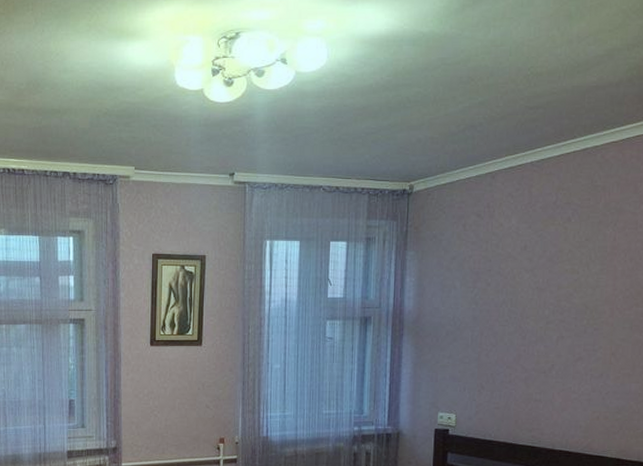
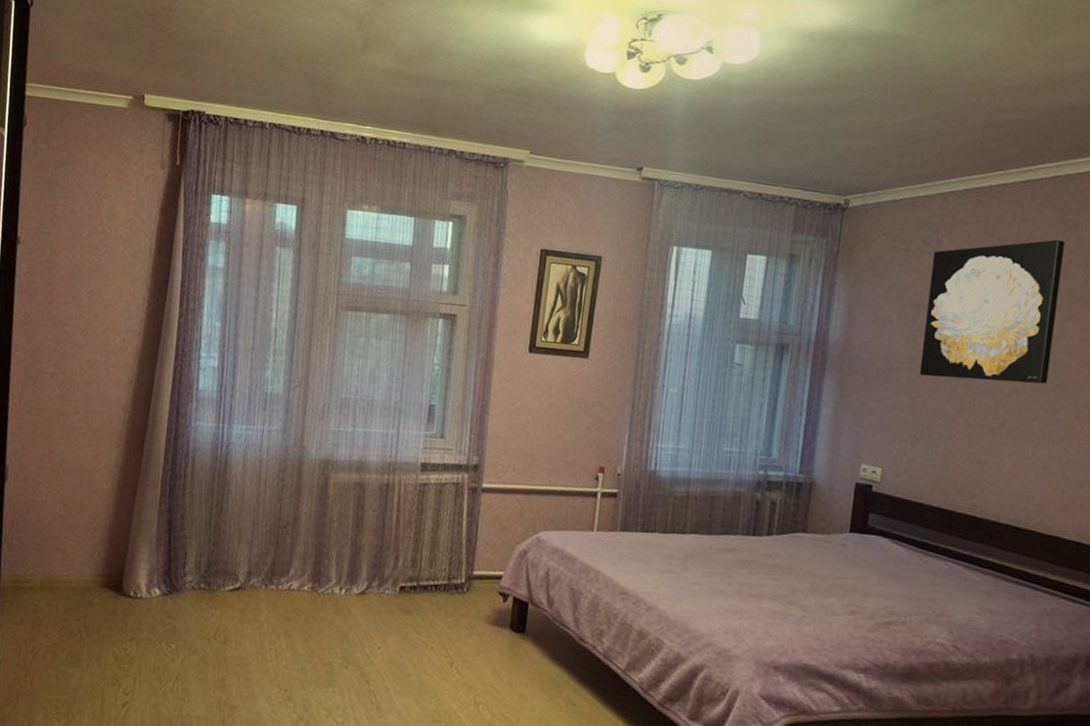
wall art: none [481,204,596,332] -> present [919,239,1066,384]

